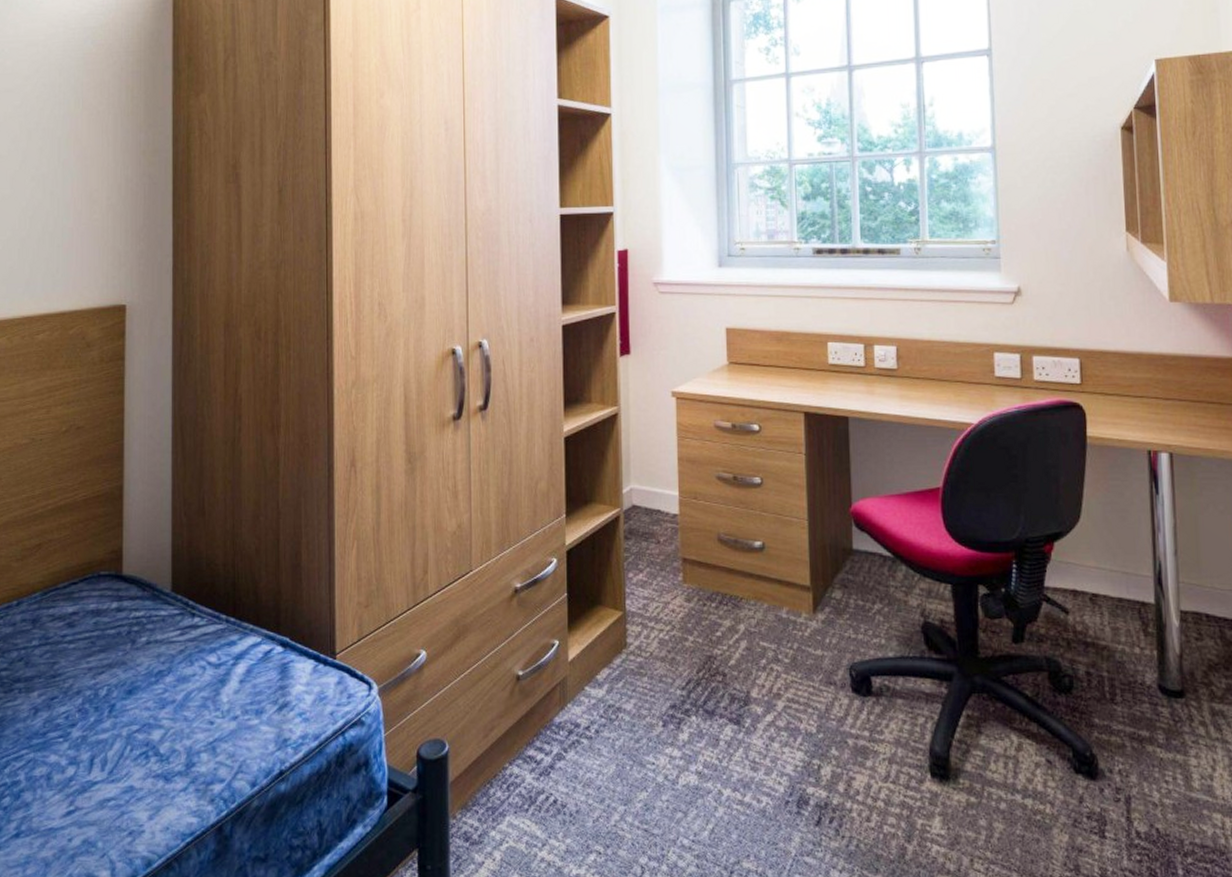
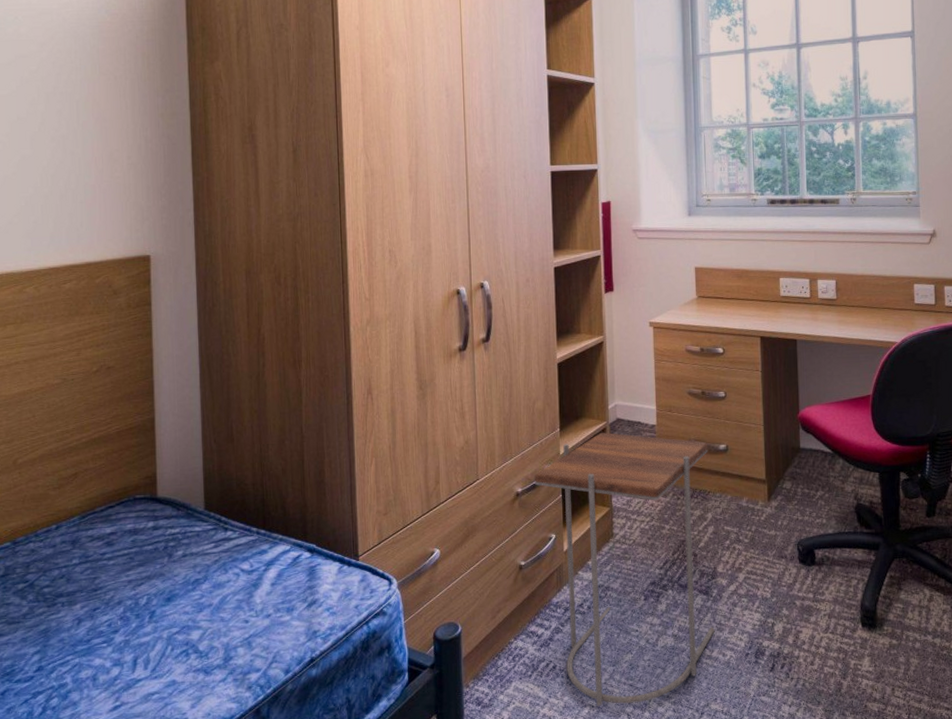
side table: none [535,520,748,853] -> present [534,432,715,706]

